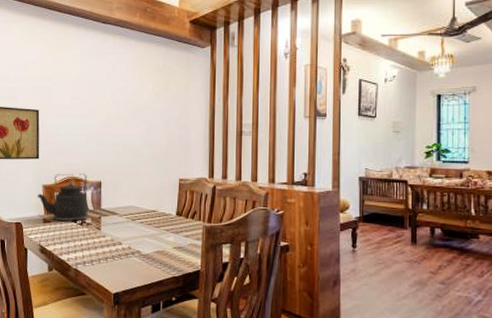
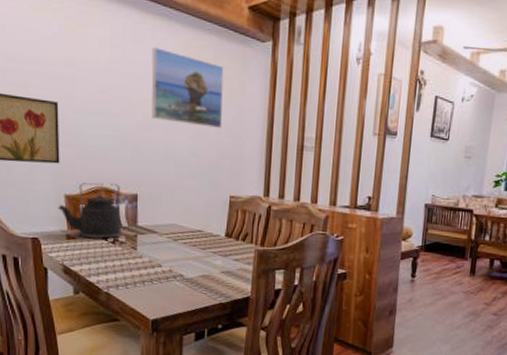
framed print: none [112,60,171,121] -> present [151,47,224,128]

